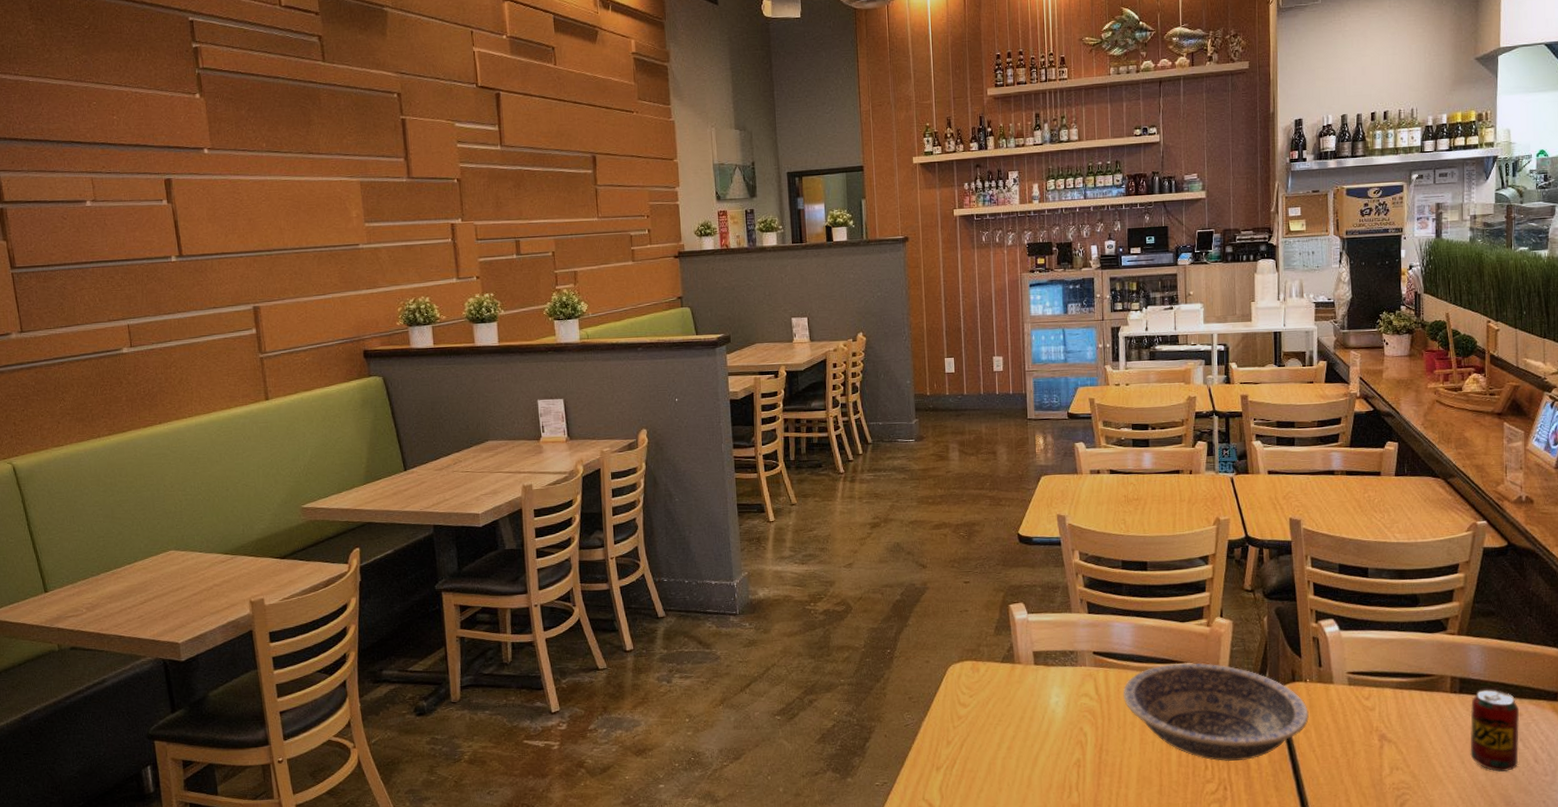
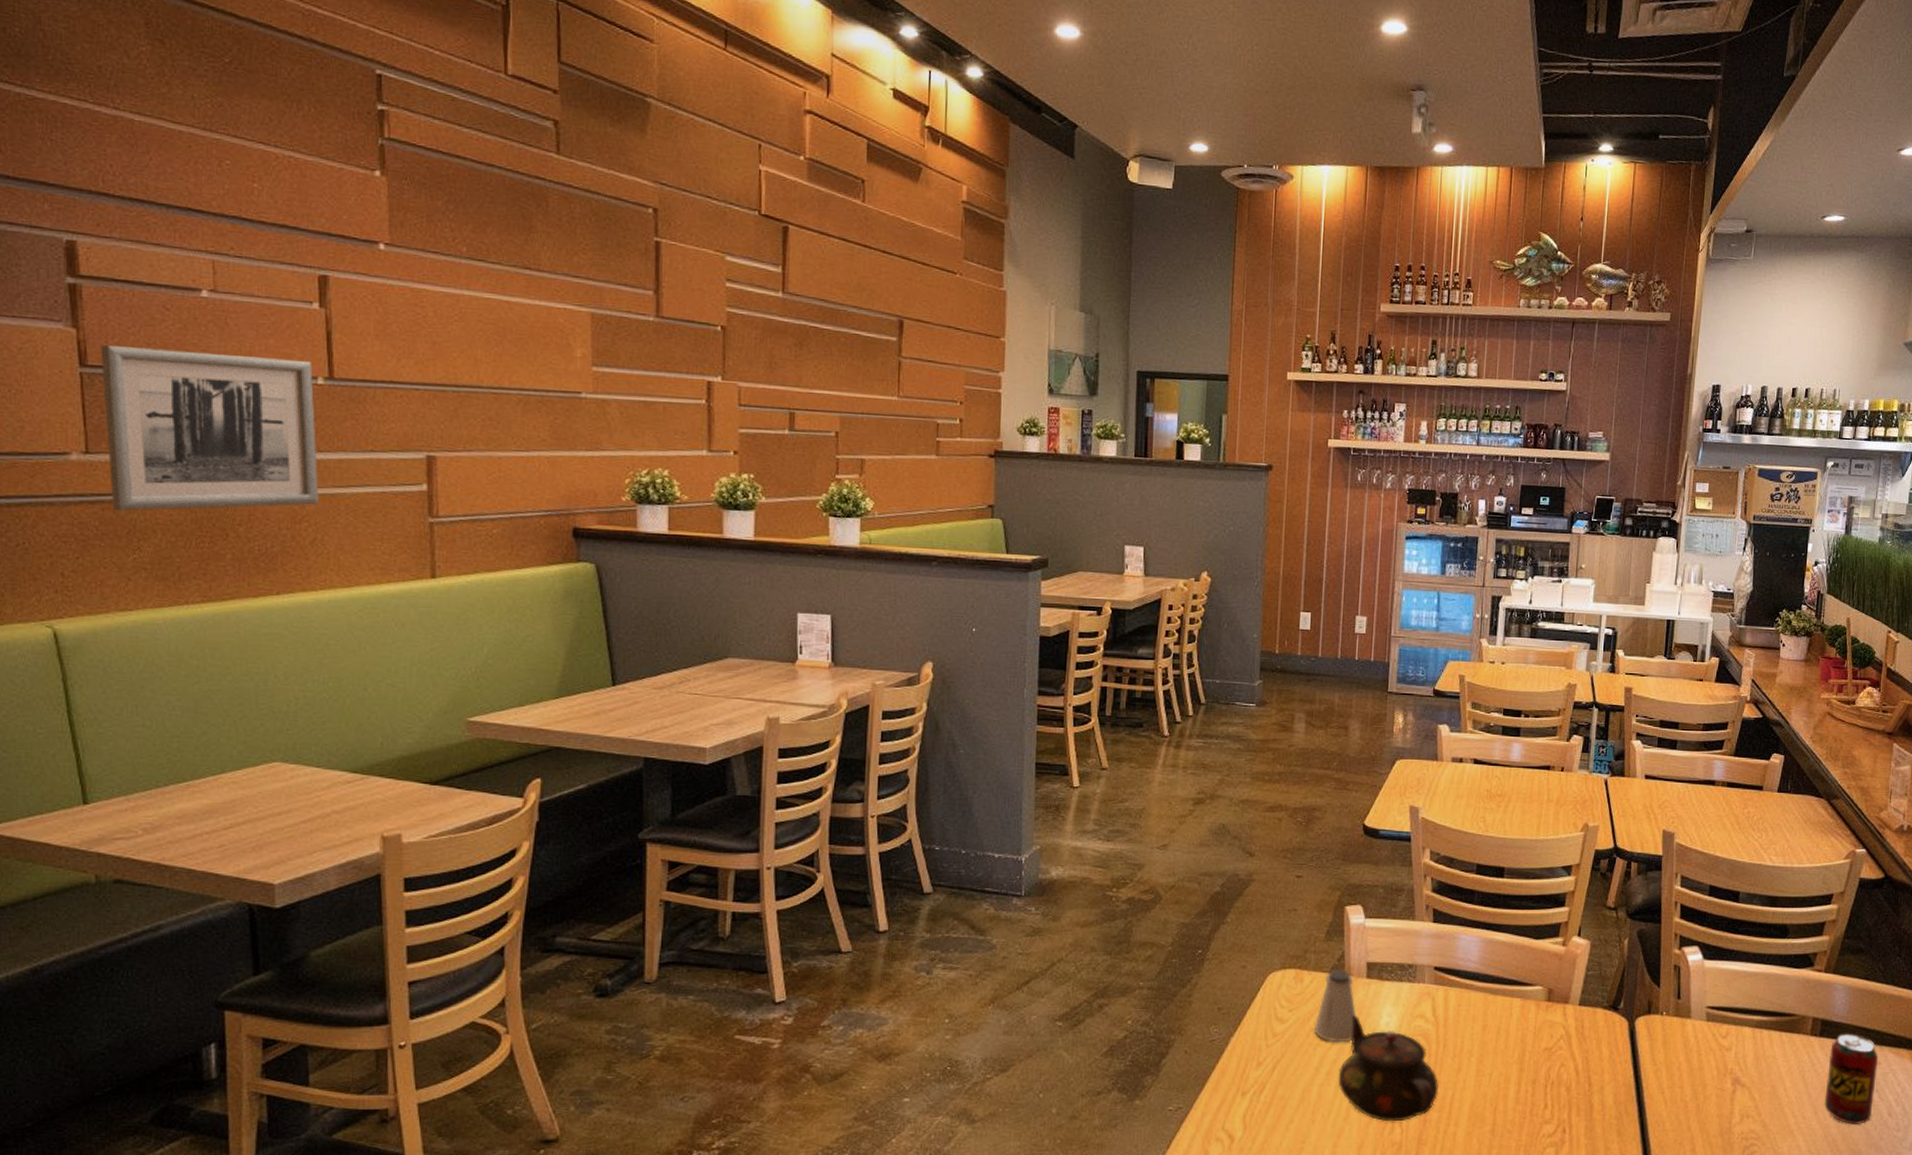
wall art: none [23,244,181,373] -> present [100,345,319,511]
saltshaker: none [992,659,1028,722] -> present [1313,970,1356,1043]
teapot: none [1018,697,1108,787] -> present [1338,1016,1438,1122]
bowl: present [1123,662,1309,762] -> none [1462,985,1662,1101]

